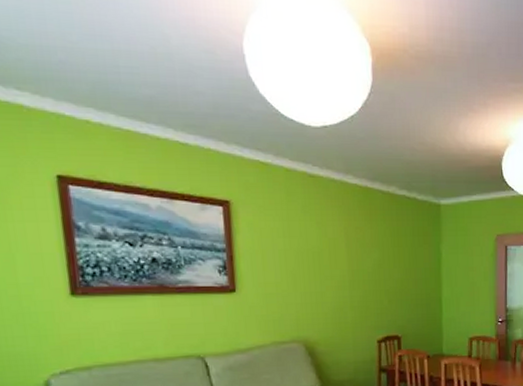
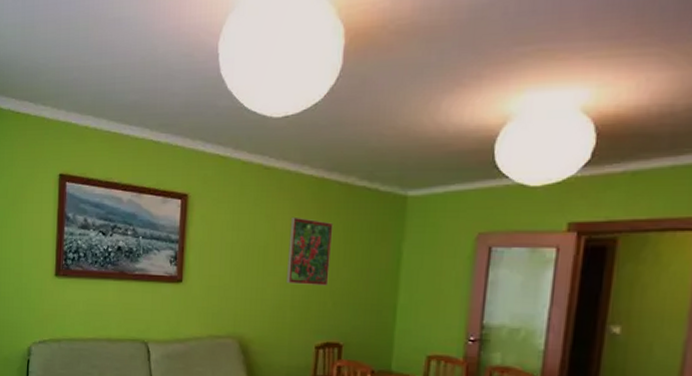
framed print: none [341,223,383,287] -> present [285,216,333,286]

